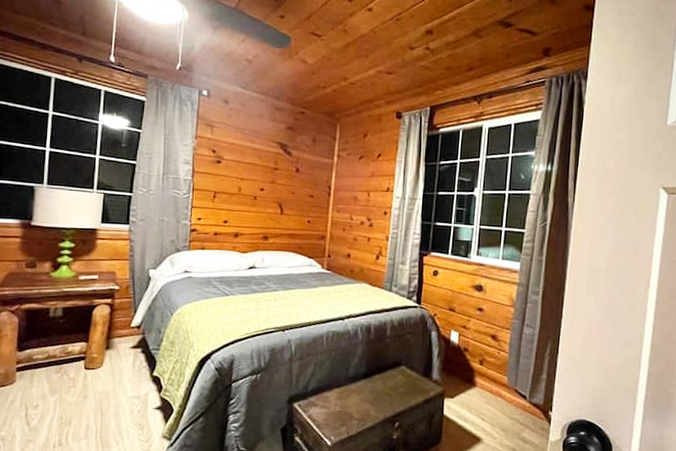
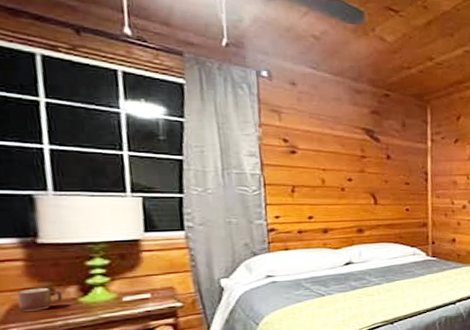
mug: none [12,261,41,279] -> present [16,288,63,312]

